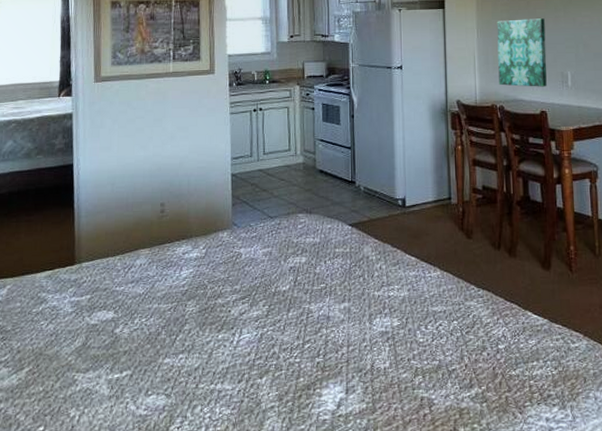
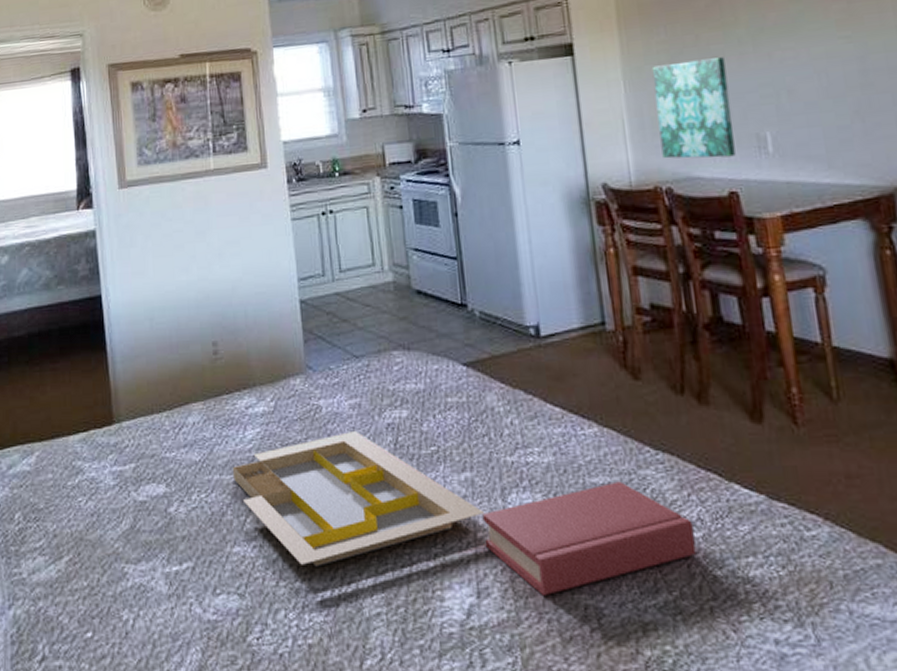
serving tray: none [168,271,355,373] -> present [232,430,484,567]
hardback book: none [354,310,500,392] -> present [482,481,696,597]

